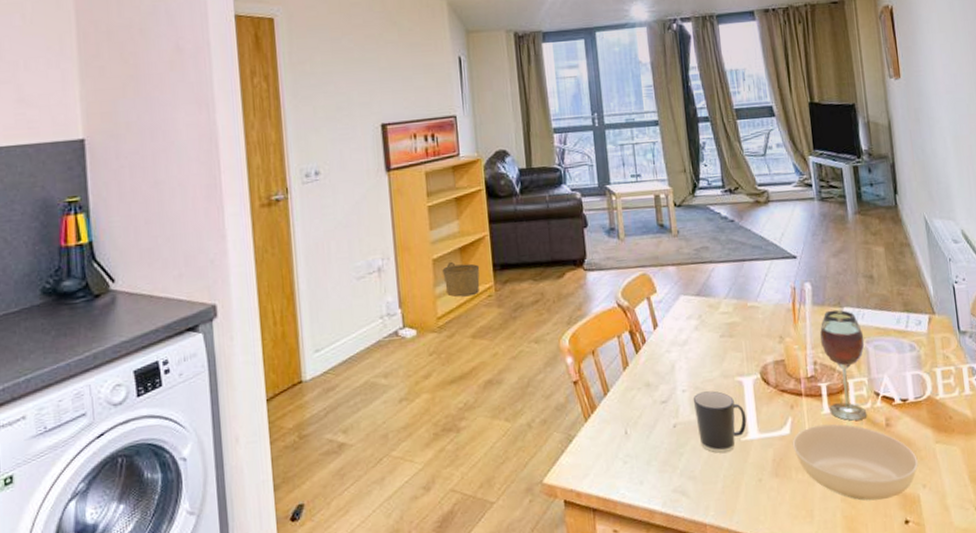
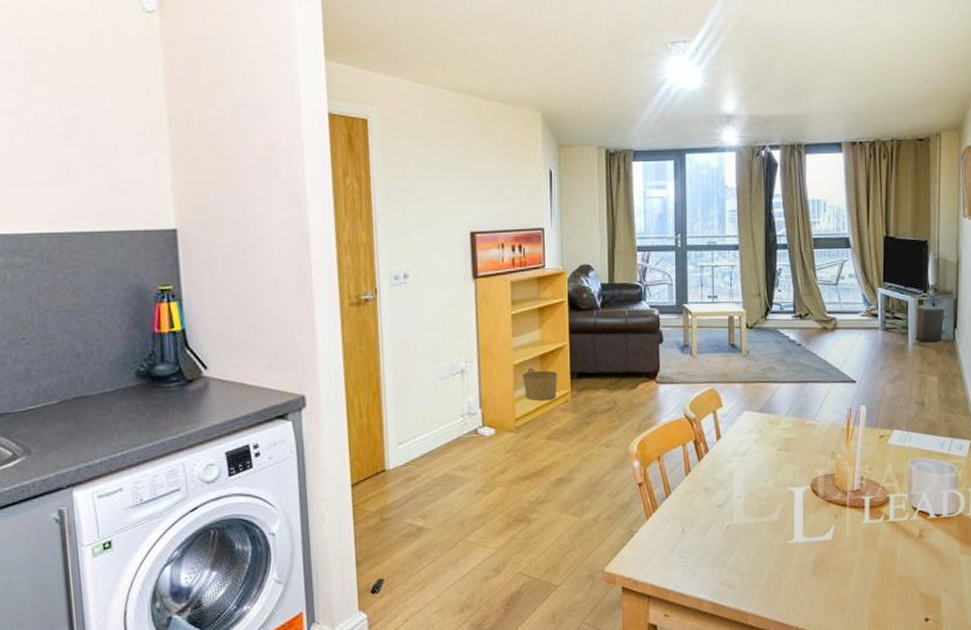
mug: present [693,391,747,453] -> none [747,498,794,553]
bowl: present [792,424,918,501] -> none [833,532,944,600]
wineglass: present [819,309,867,421] -> none [868,431,909,531]
speaker: none [850,170,884,211] -> present [913,304,945,342]

